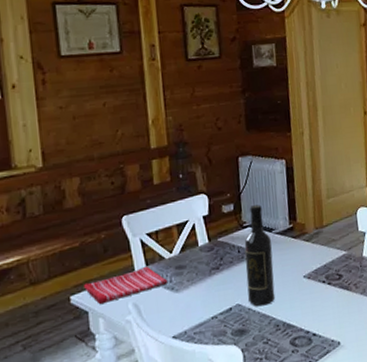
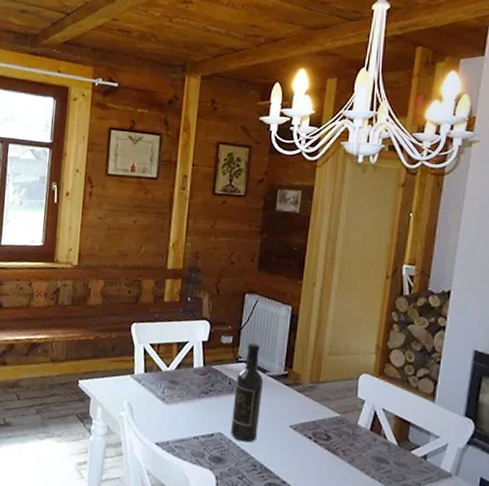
dish towel: present [84,266,168,305] -> none [91,372,161,395]

